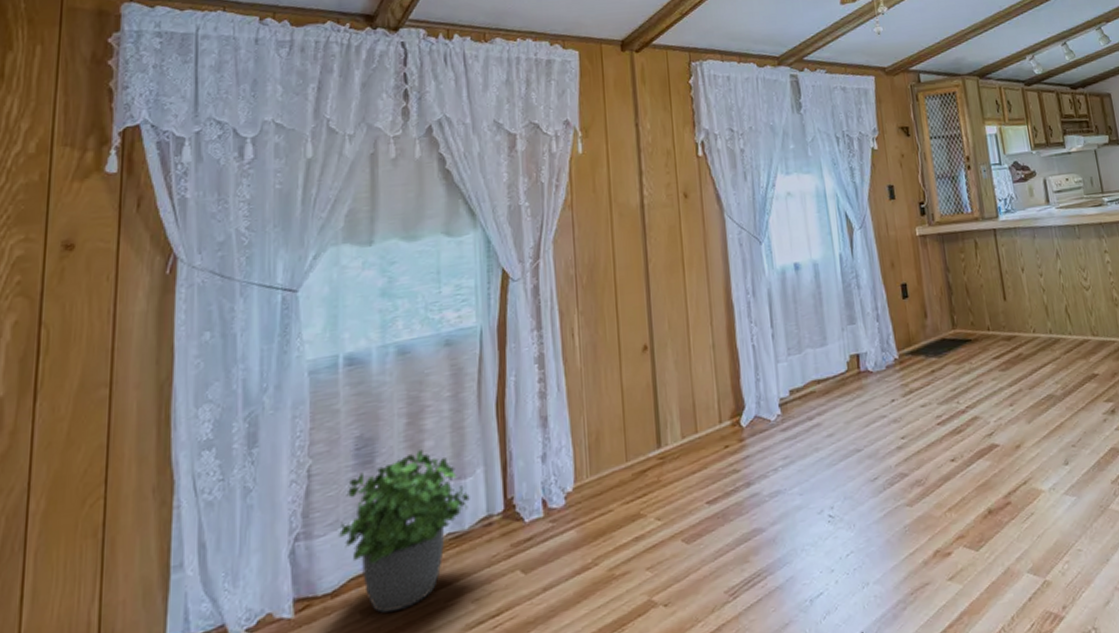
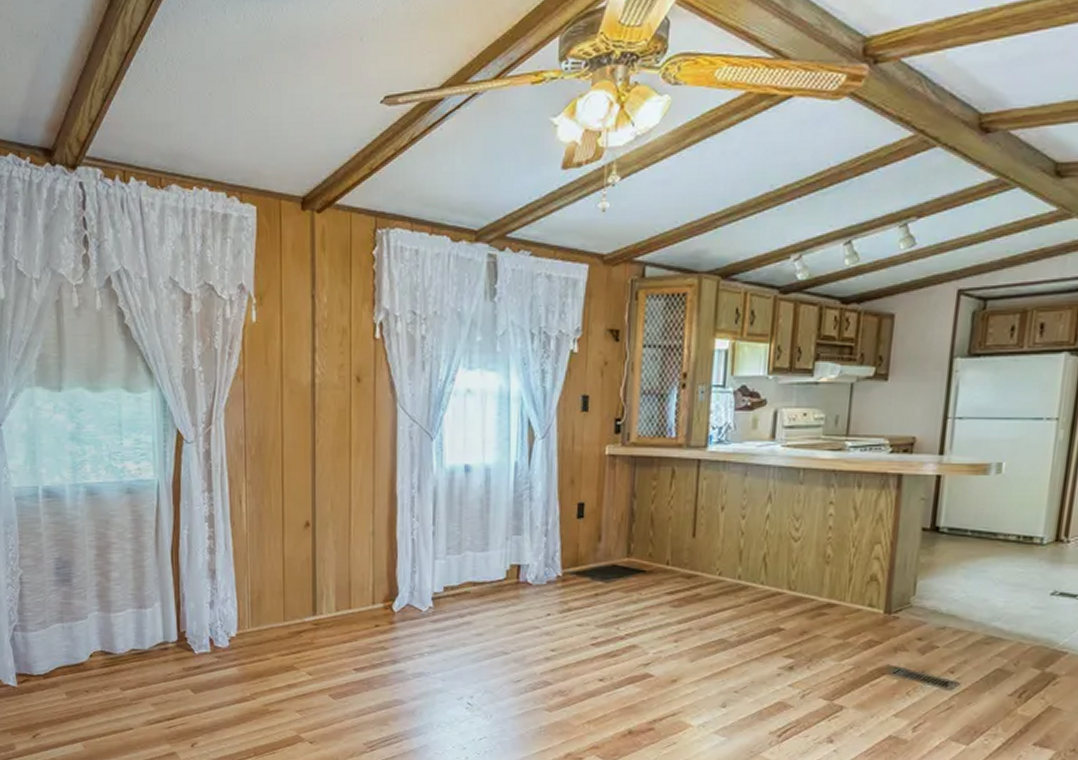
potted plant: present [338,449,470,613] -> none [46,578,149,698]

